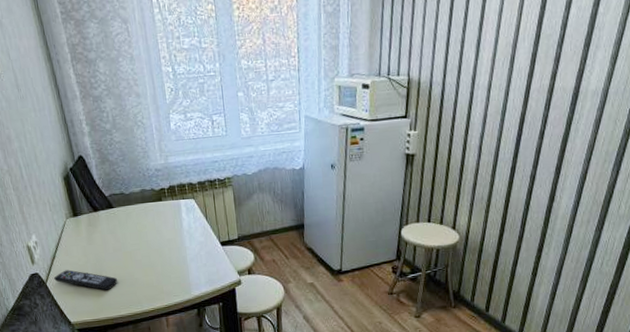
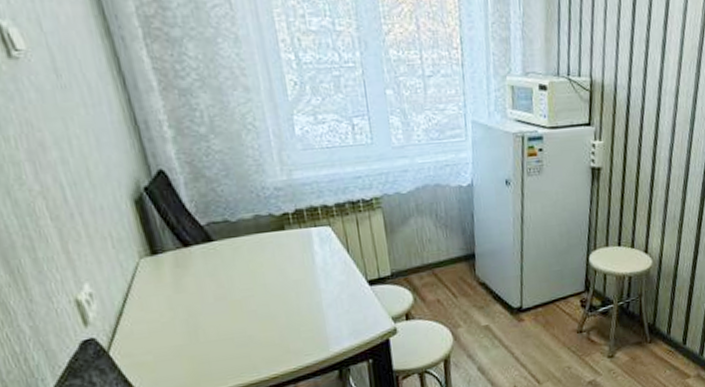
remote control: present [54,270,117,290] -> none [121,330,222,356]

